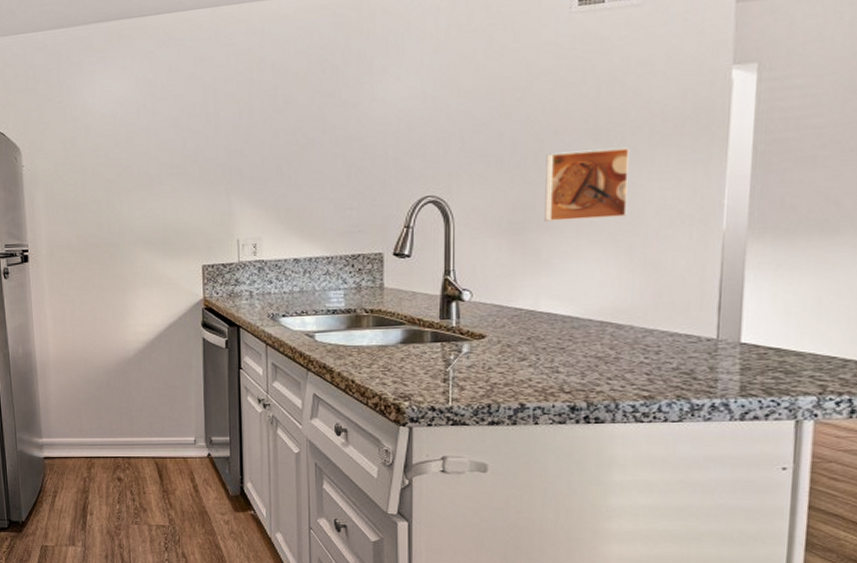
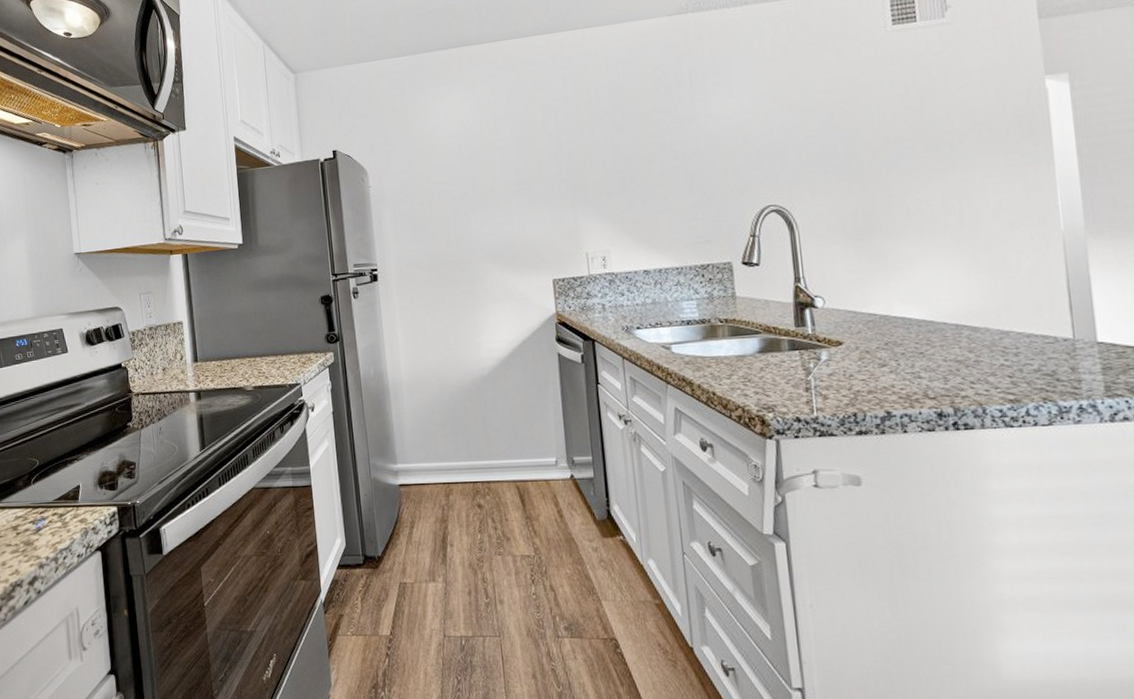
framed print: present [544,147,629,222] -> none [880,153,966,227]

